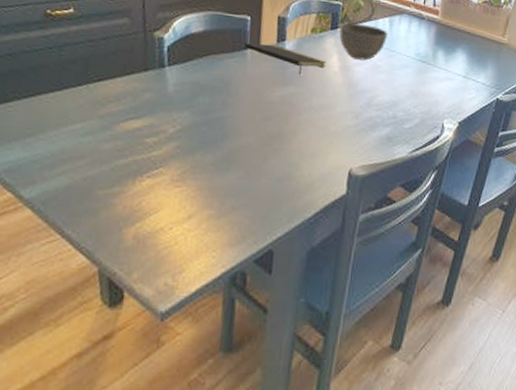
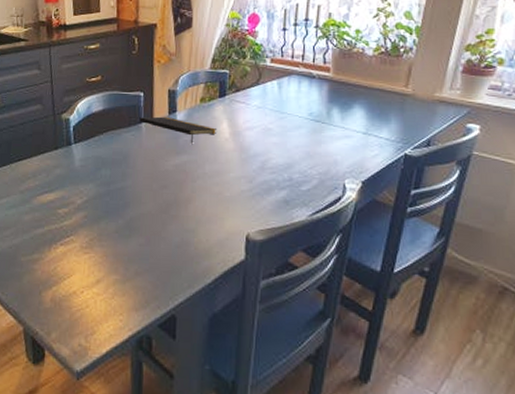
bowl: present [339,23,389,61] -> none [228,89,278,125]

